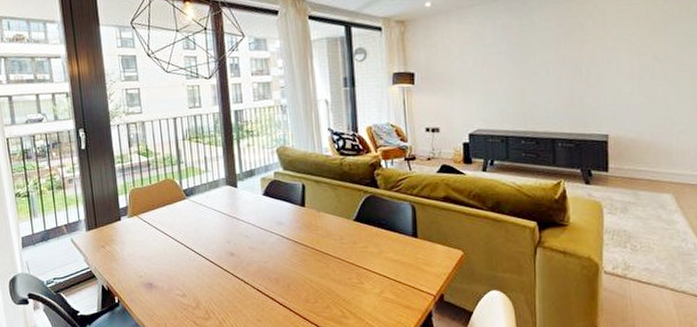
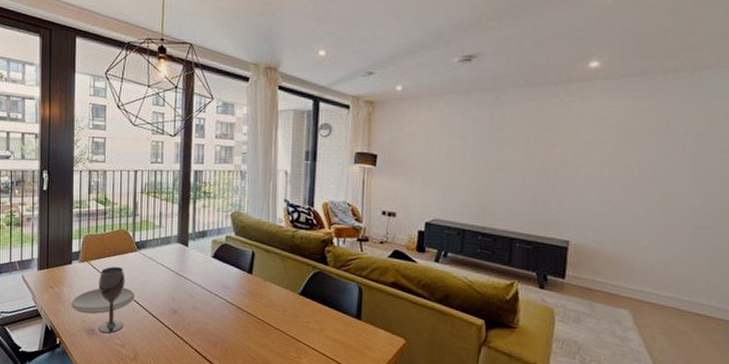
plate: none [125,237,190,269] -> present [71,287,135,314]
wine glass: none [150,217,182,286] -> present [99,267,125,334]

